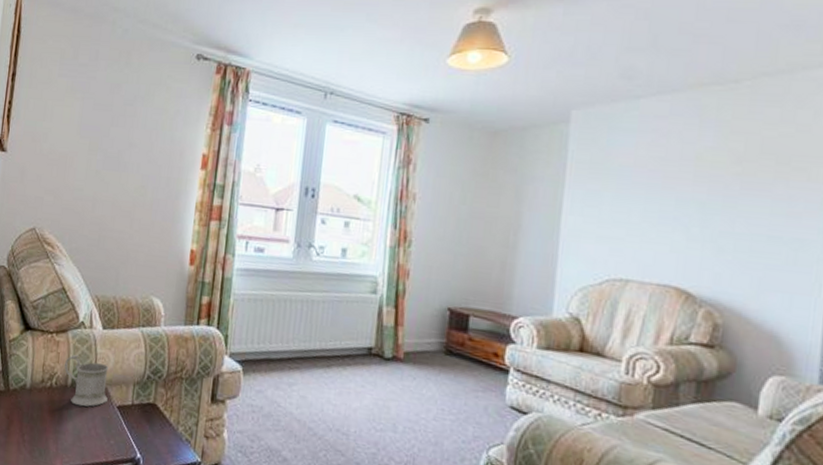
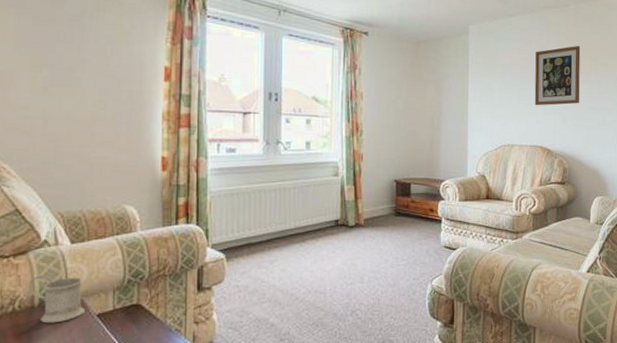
wall art: none [668,140,759,230] -> present [534,45,581,106]

